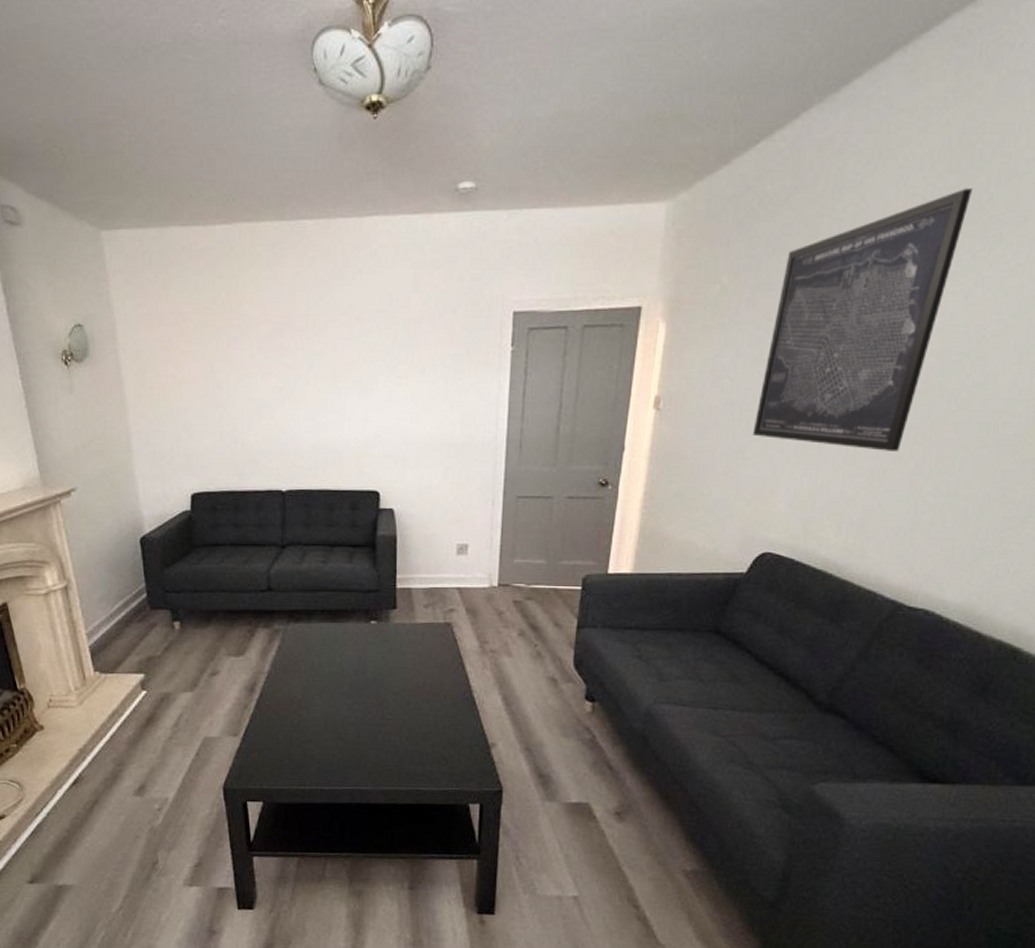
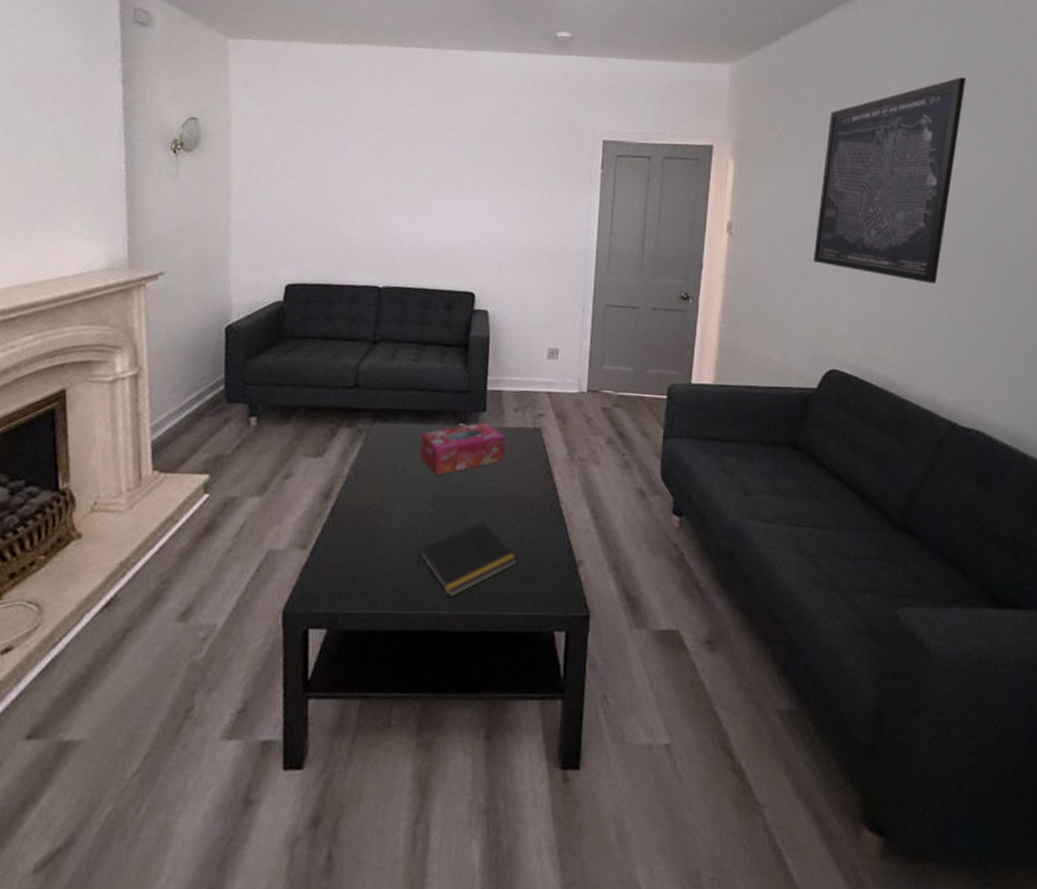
tissue box: none [334,619,417,670] -> present [420,422,505,476]
notepad: none [339,710,433,775] -> present [417,521,518,597]

